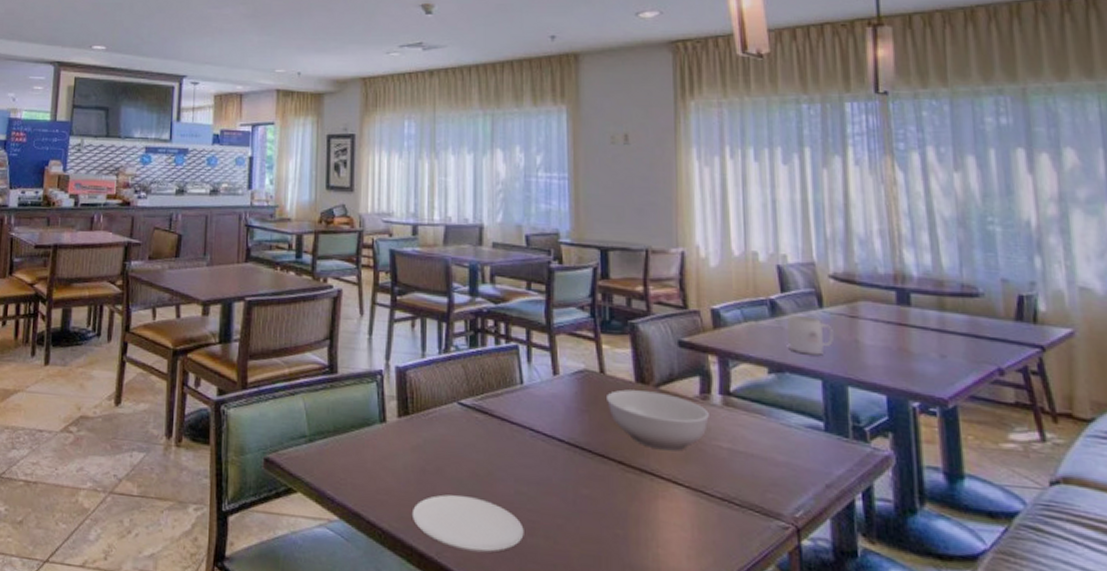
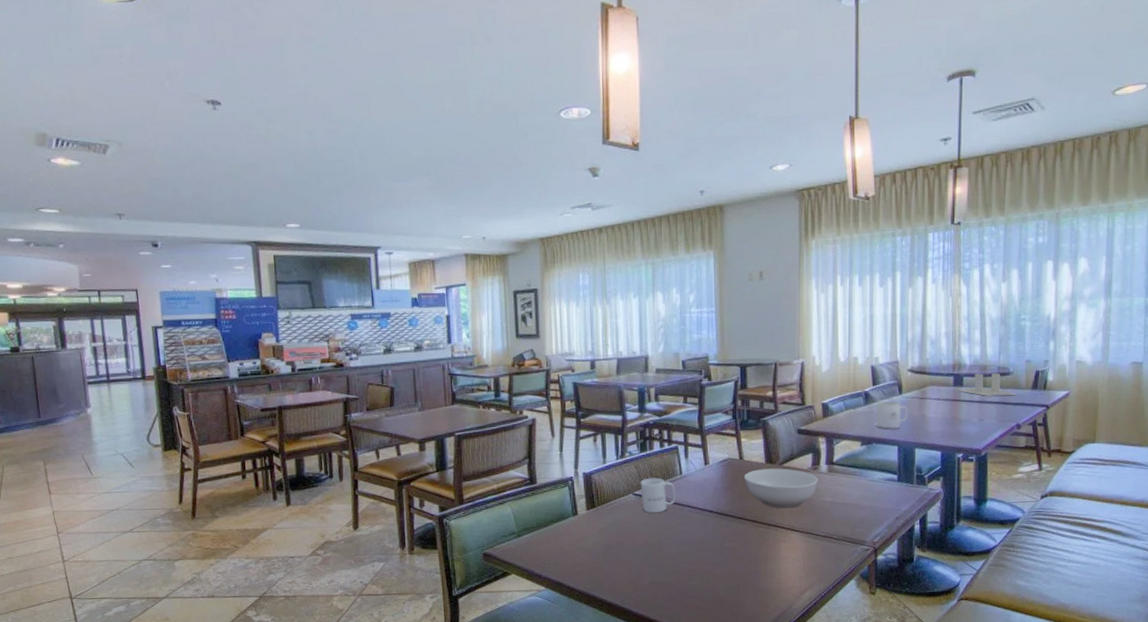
plate: present [411,494,524,553] -> none [601,559,685,597]
mug: none [468,383,515,434] -> present [640,477,677,514]
napkin holder: none [906,290,995,328] -> present [959,373,1018,397]

